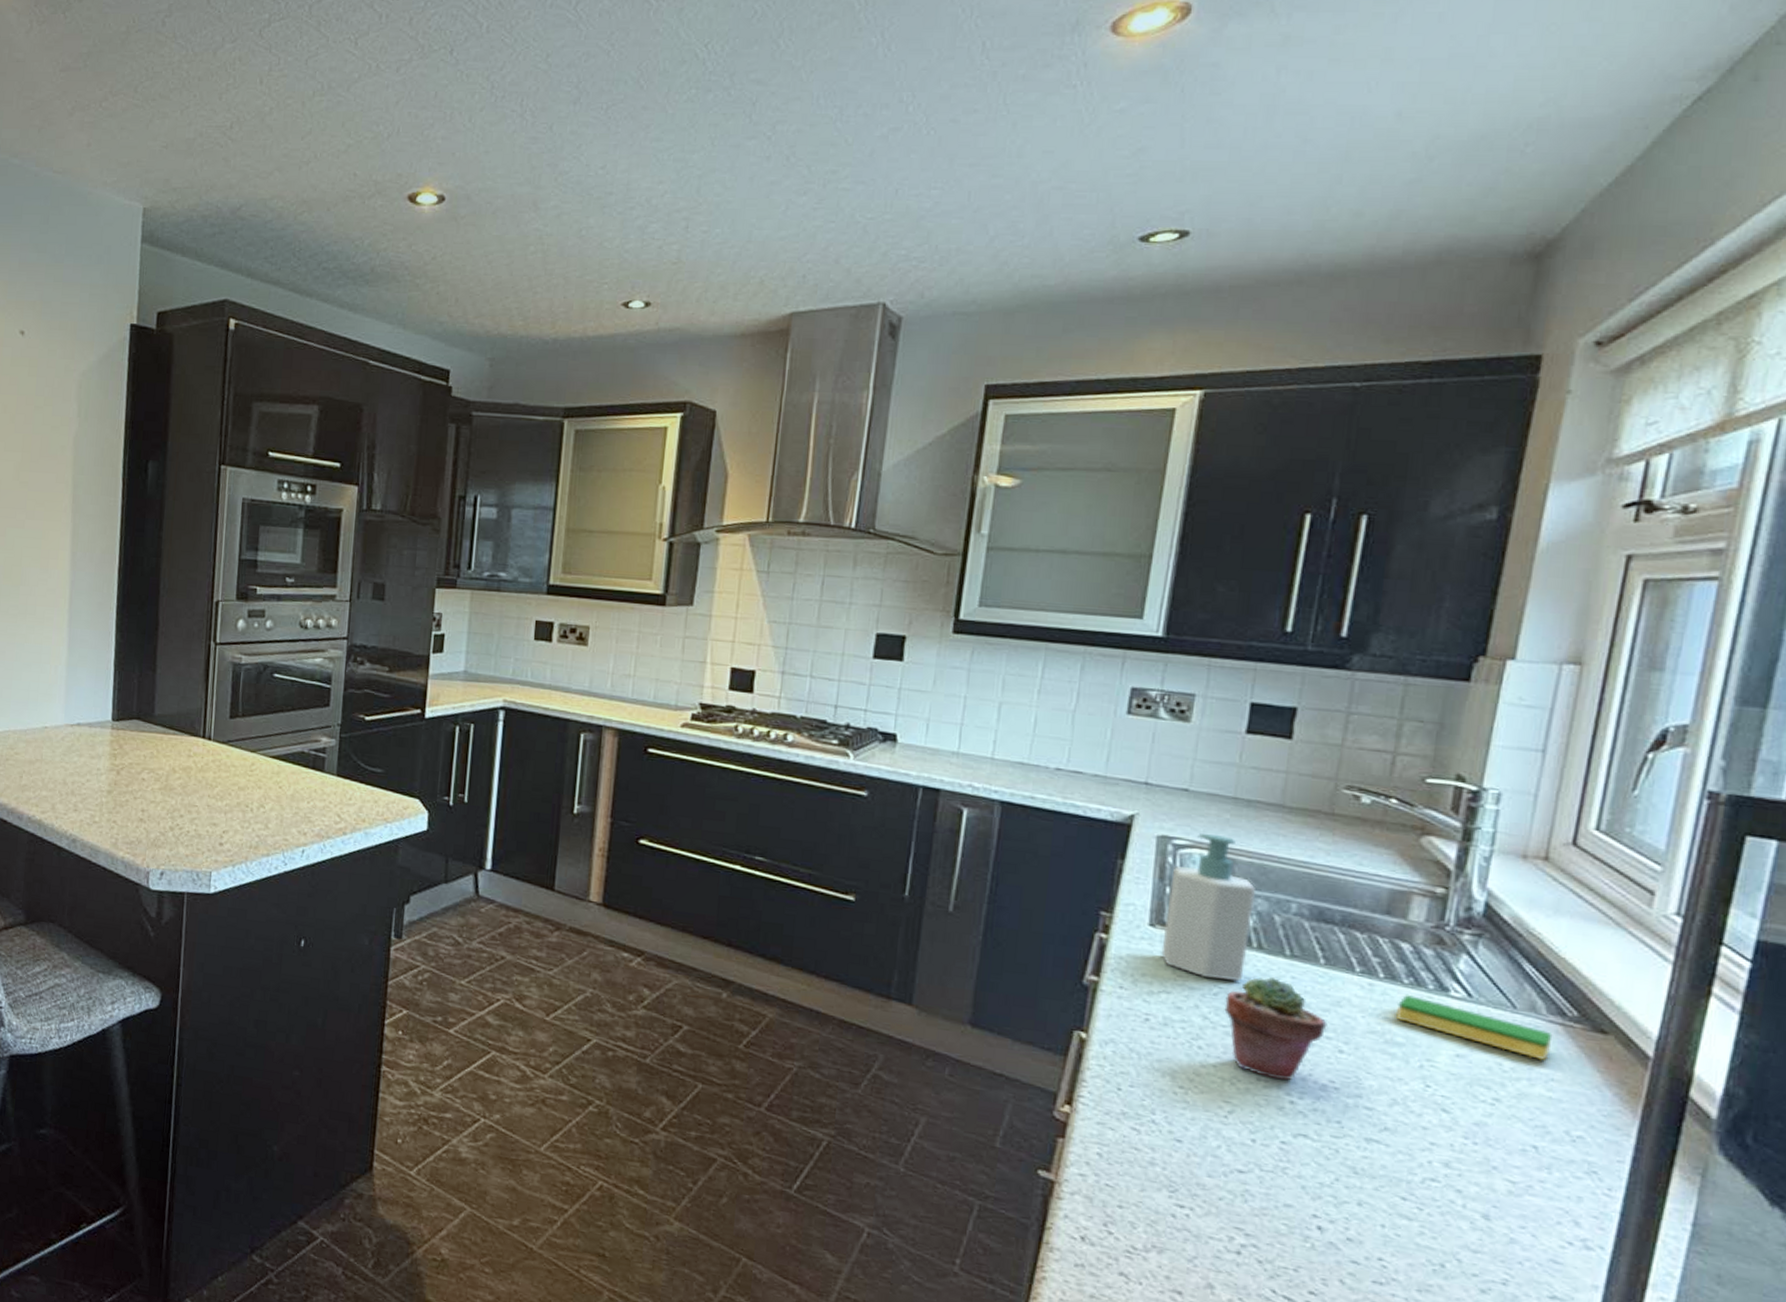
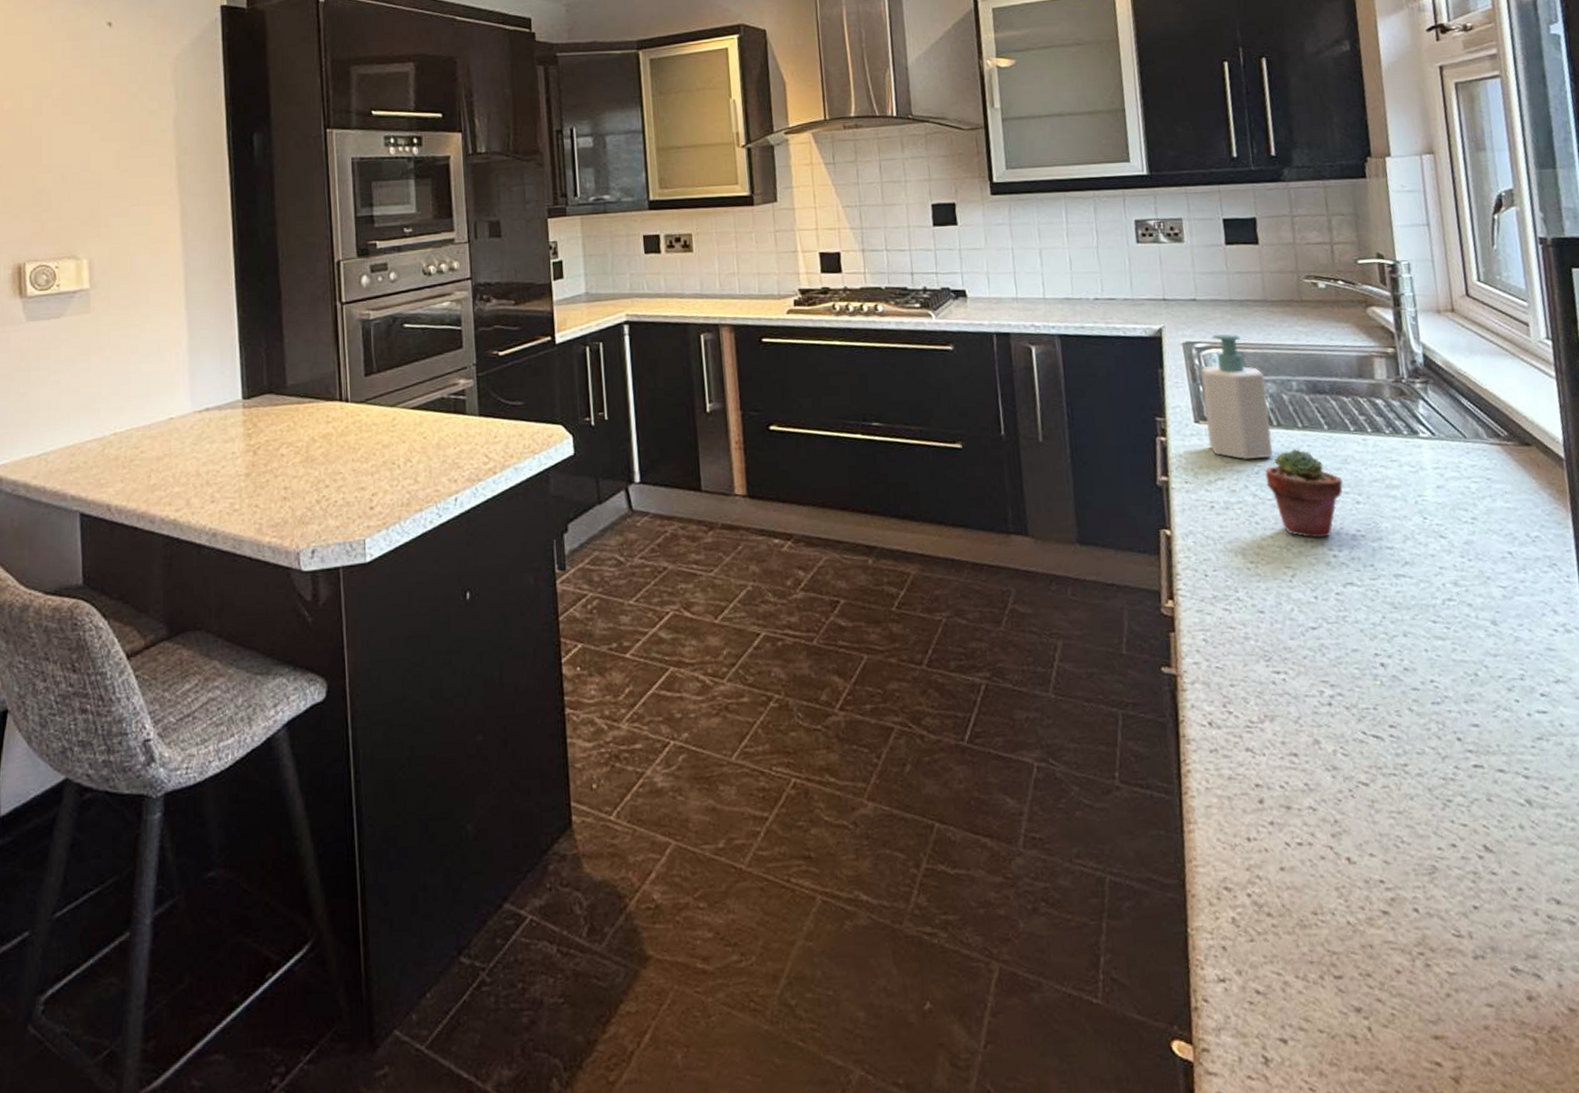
dish sponge: present [1396,994,1553,1061] -> none [1386,442,1498,479]

